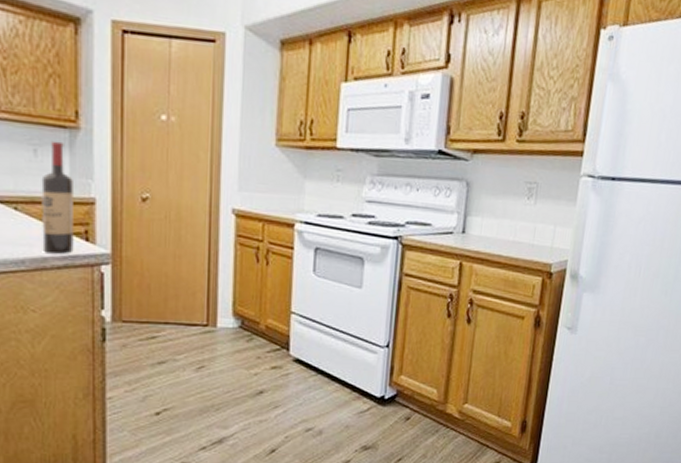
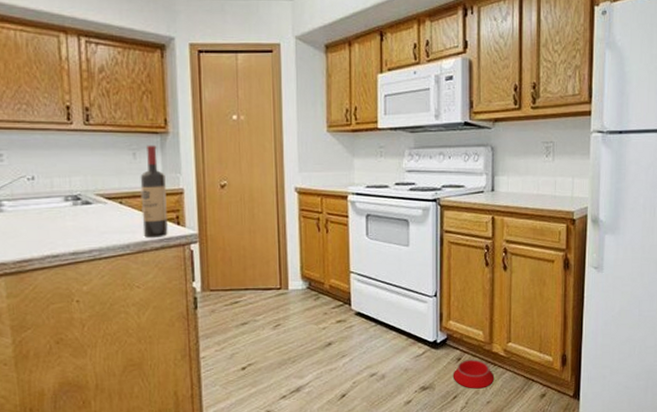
pet bowl: none [399,419,445,452] -> present [452,359,494,389]

